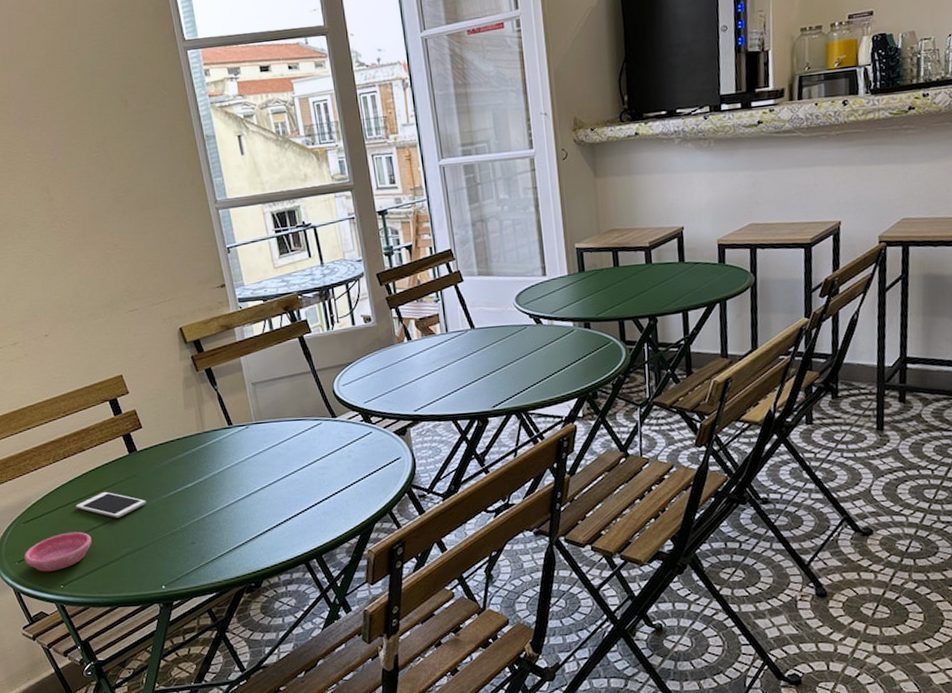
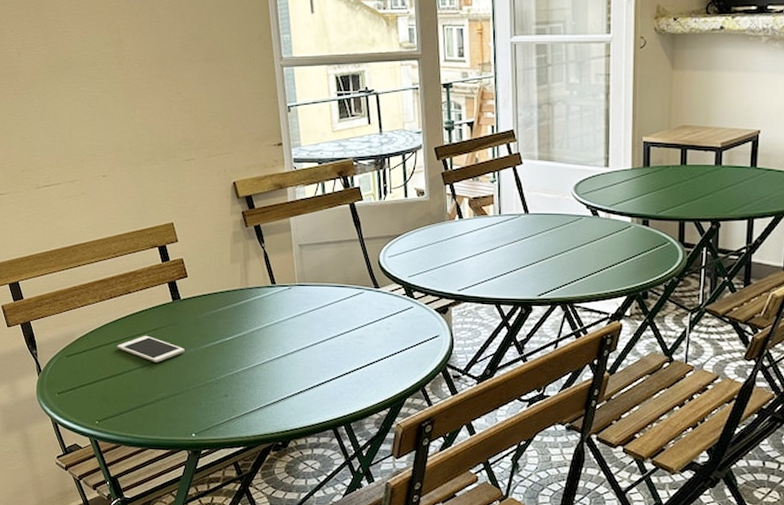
saucer: present [24,531,92,572] -> none [64,370,129,407]

